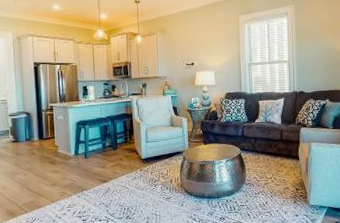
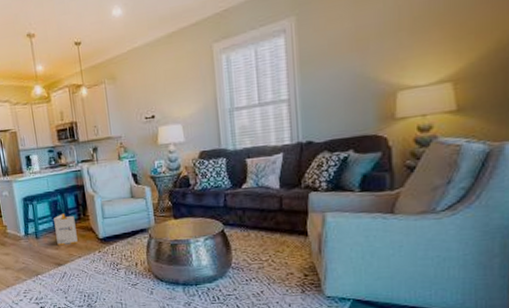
cardboard box: none [103,137,123,165] -> present [53,213,78,246]

